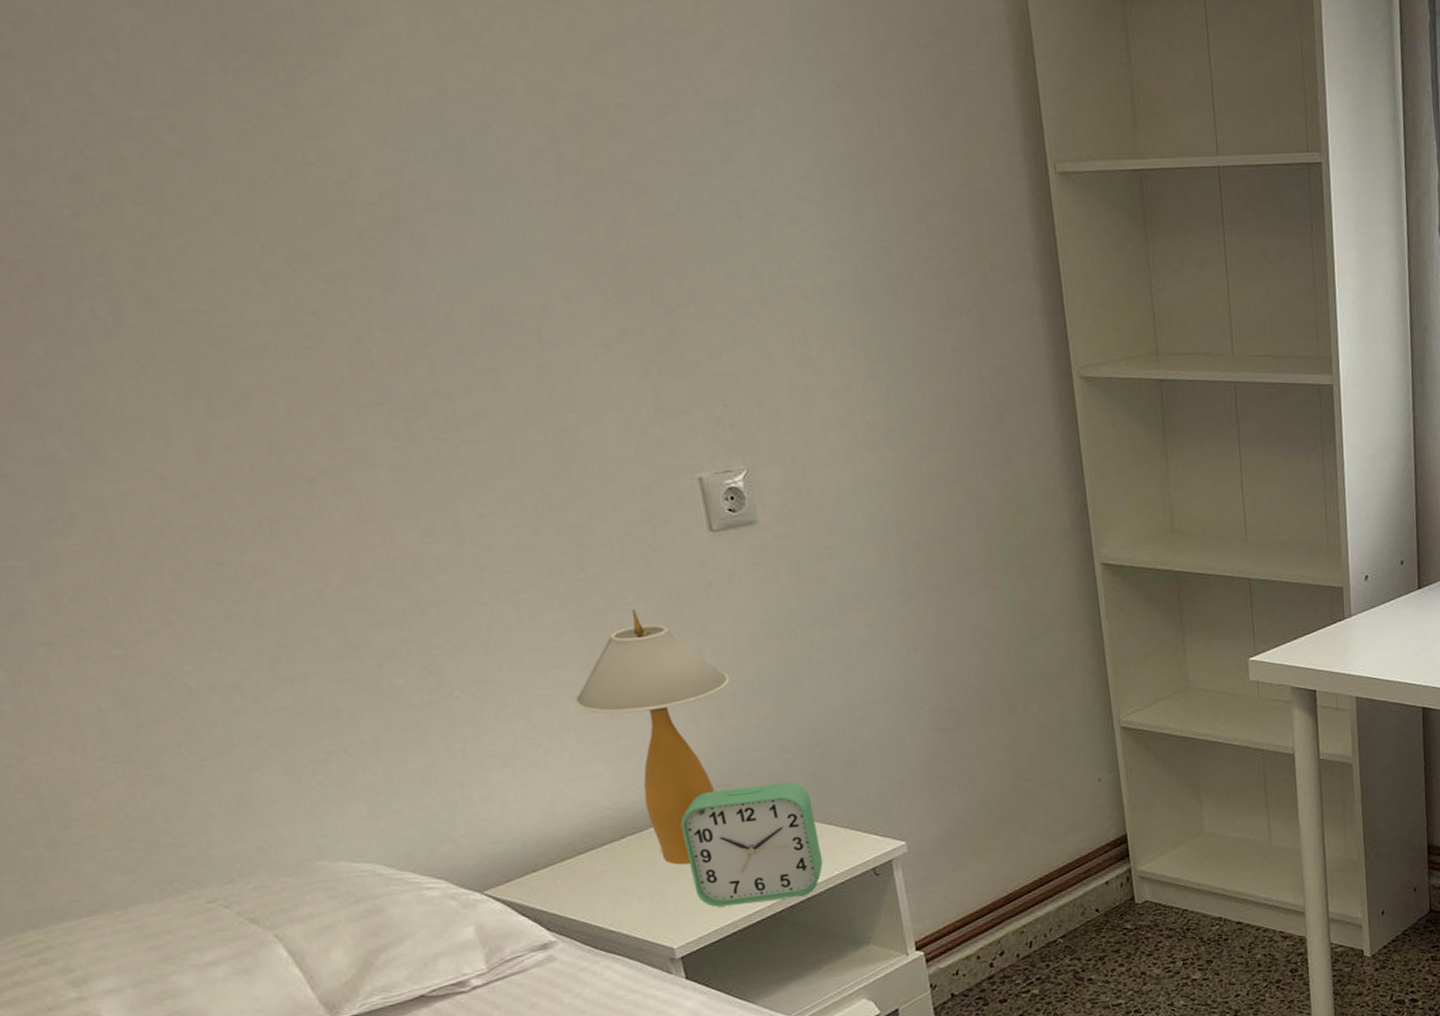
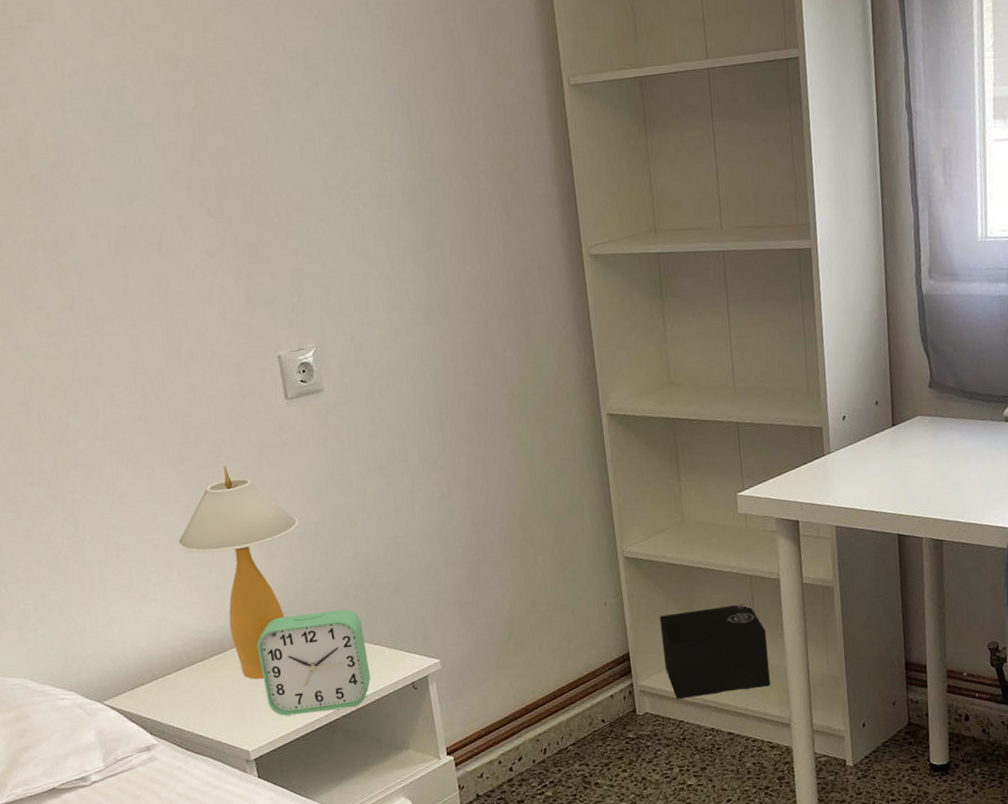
decorative box: none [1161,778,1283,886] -> present [659,601,770,699]

